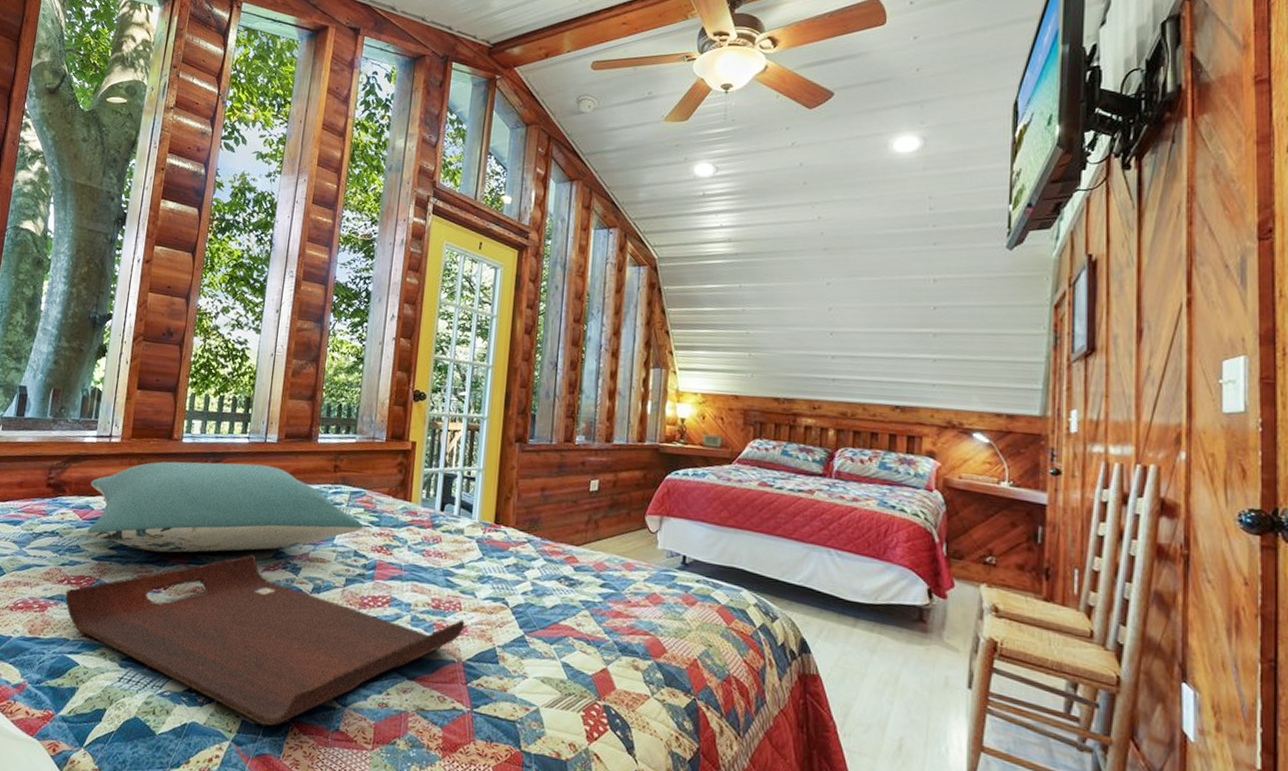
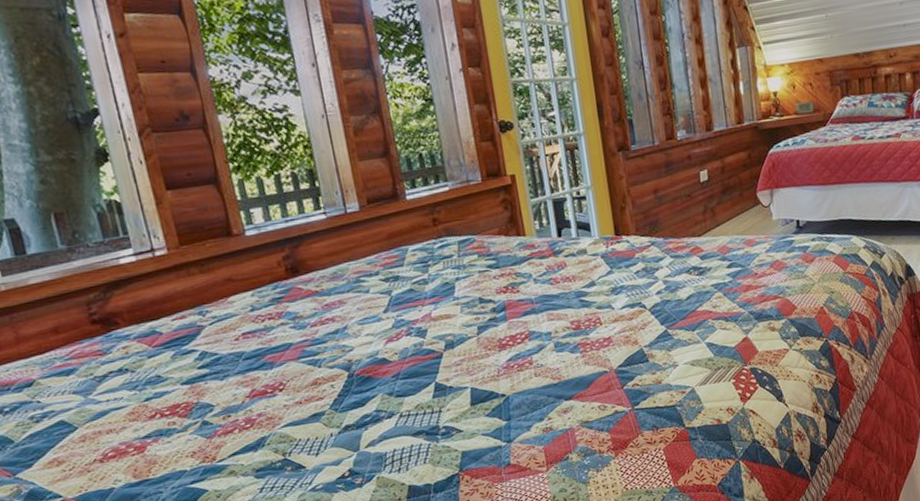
serving tray: present [65,554,465,726] -> none [162,331,609,484]
pillow: present [87,461,363,553] -> none [147,236,482,363]

